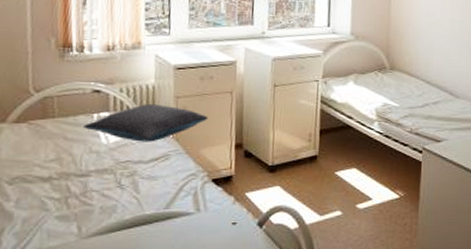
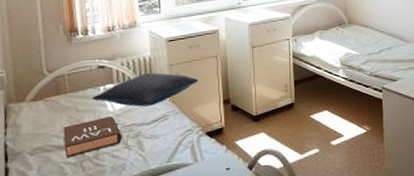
book: none [47,150,115,191] -> present [63,116,122,158]

